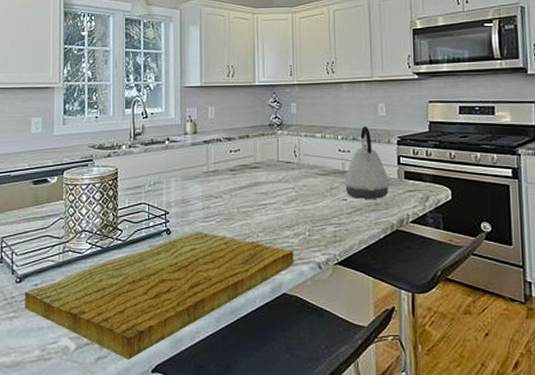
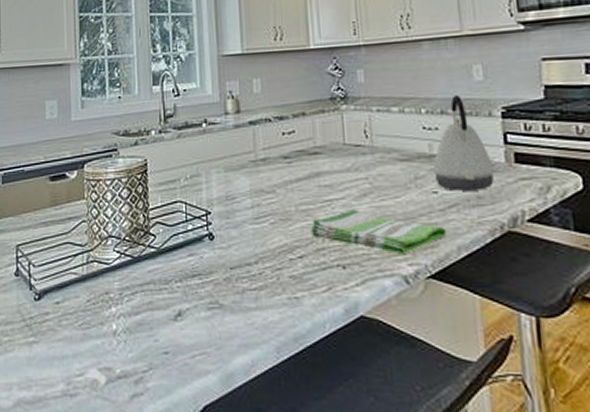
cutting board: present [25,231,294,360] -> none [45,235,373,398]
dish towel: none [248,212,352,247] -> present [310,210,447,255]

